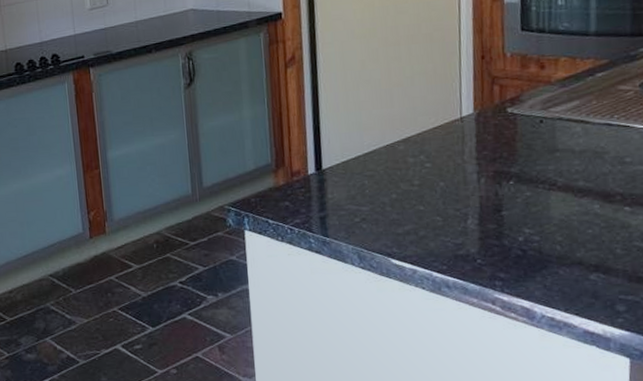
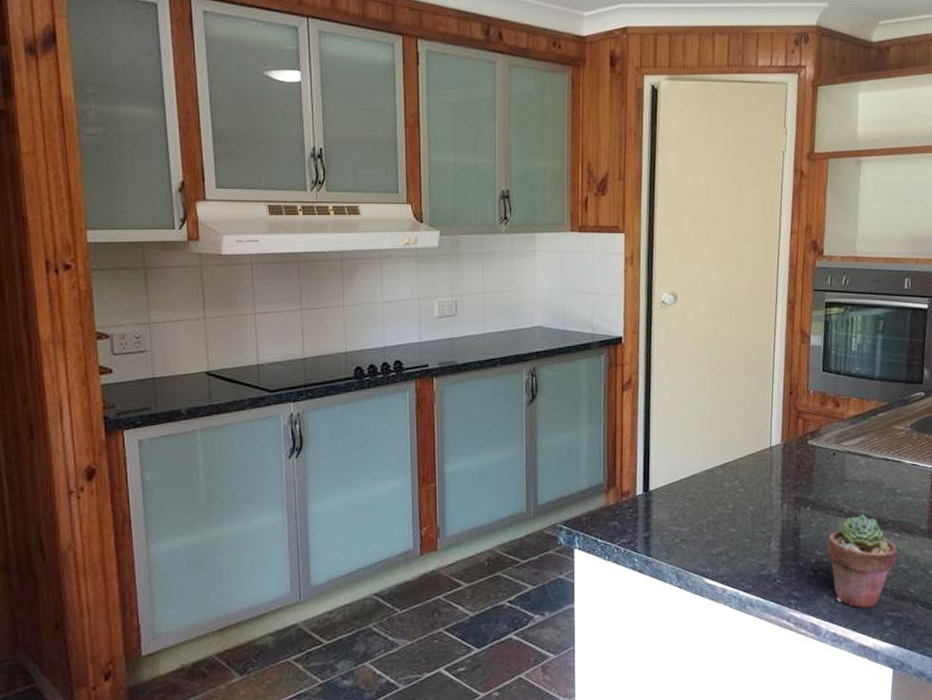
potted succulent: none [537,187,630,291] -> present [827,515,898,608]

